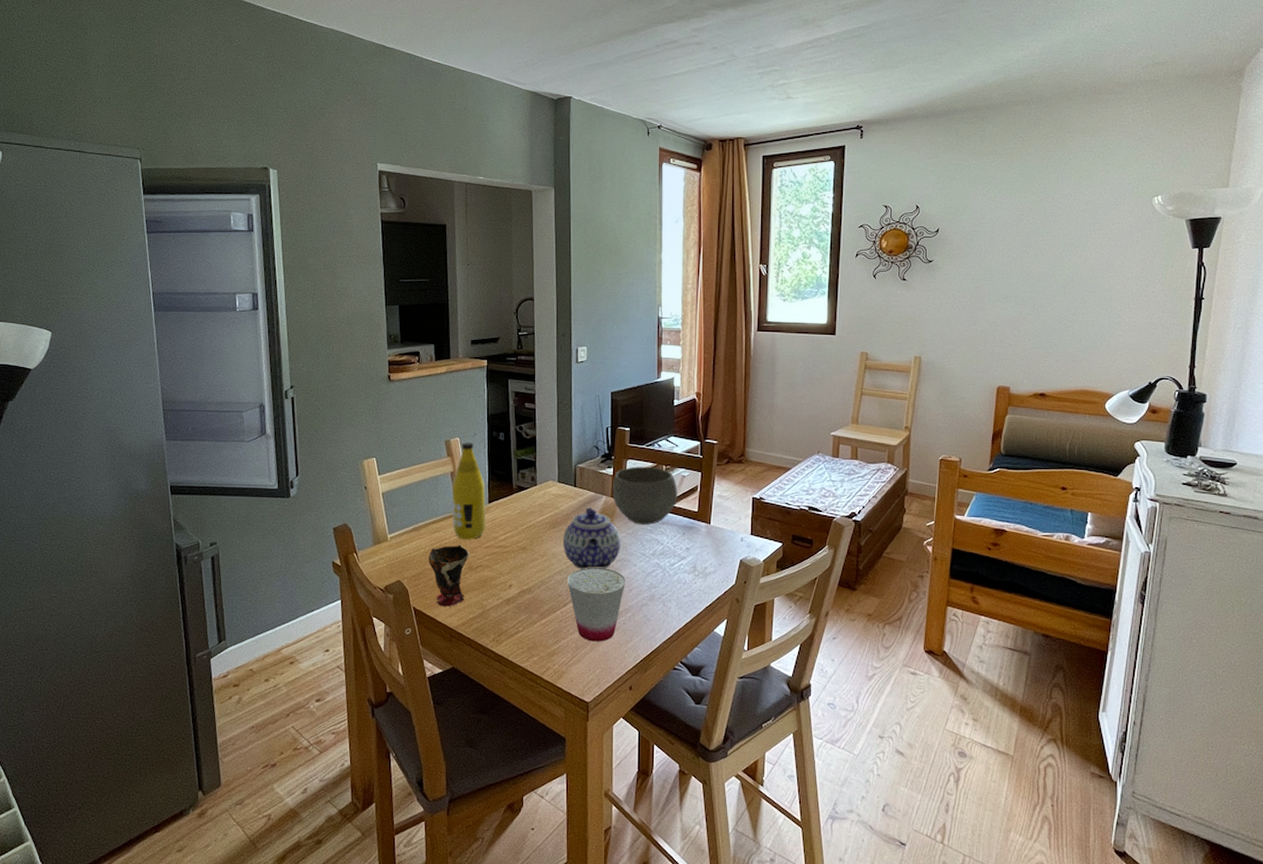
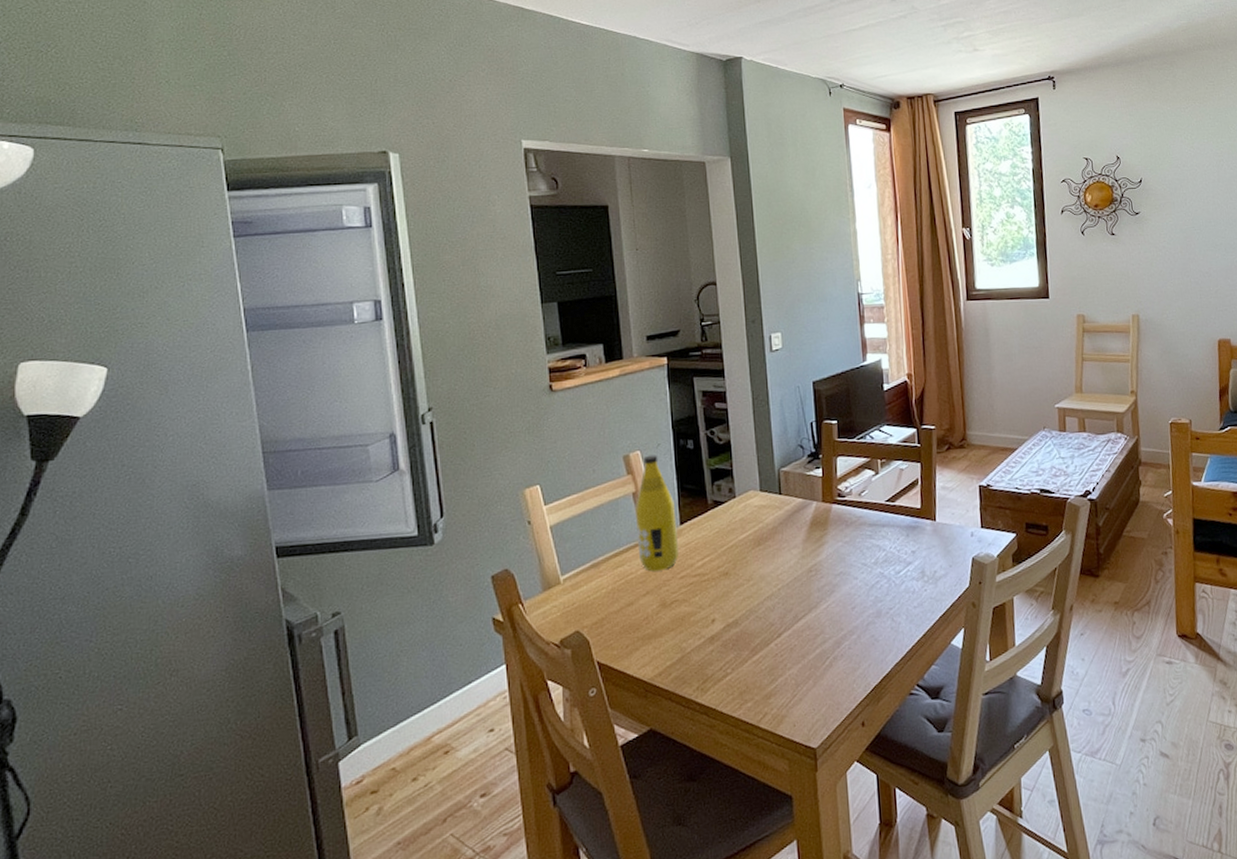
cup: present [428,545,470,607] -> none [612,579,662,656]
teapot: present [562,507,620,570] -> none [770,516,838,591]
cup: present [567,567,626,642] -> none [780,585,847,675]
bowl: present [612,466,678,525] -> none [822,462,898,530]

